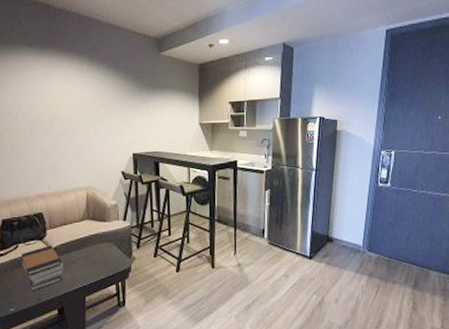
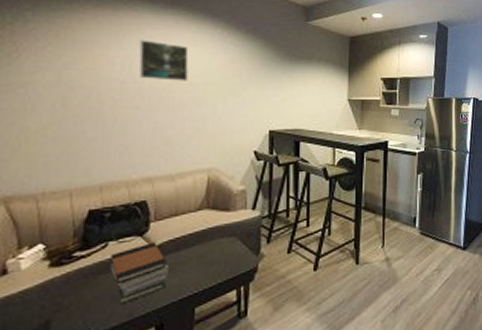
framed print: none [24,79,64,114] -> present [139,39,189,81]

